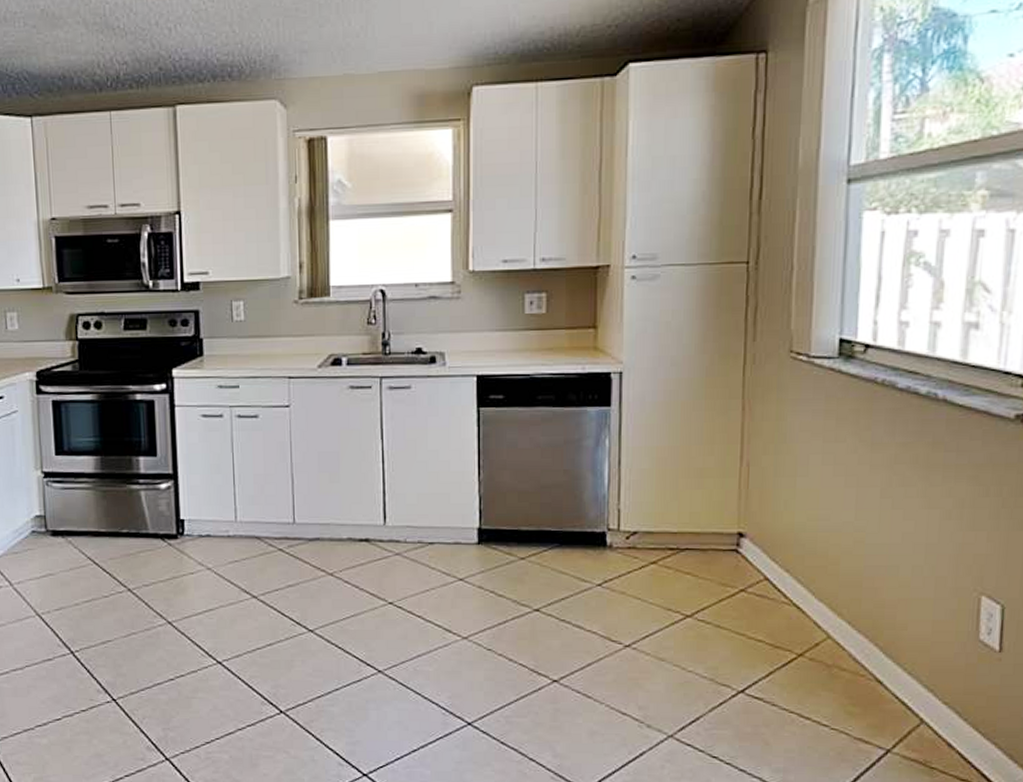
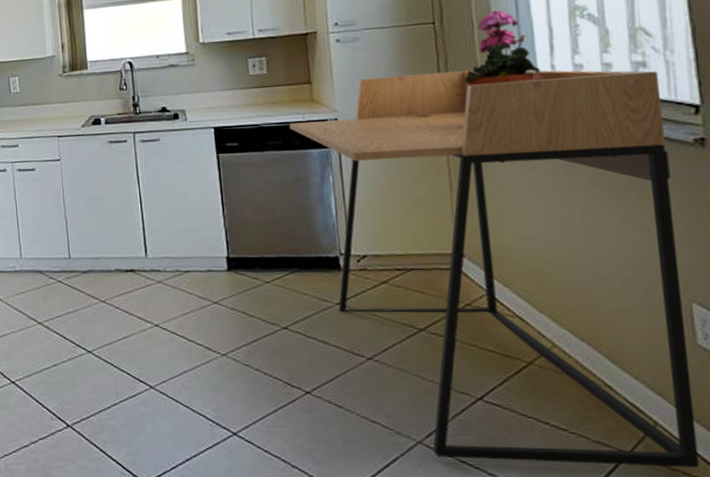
desk: none [566,322,990,766] -> present [289,70,700,468]
potted plant: none [773,251,861,341] -> present [464,10,540,87]

